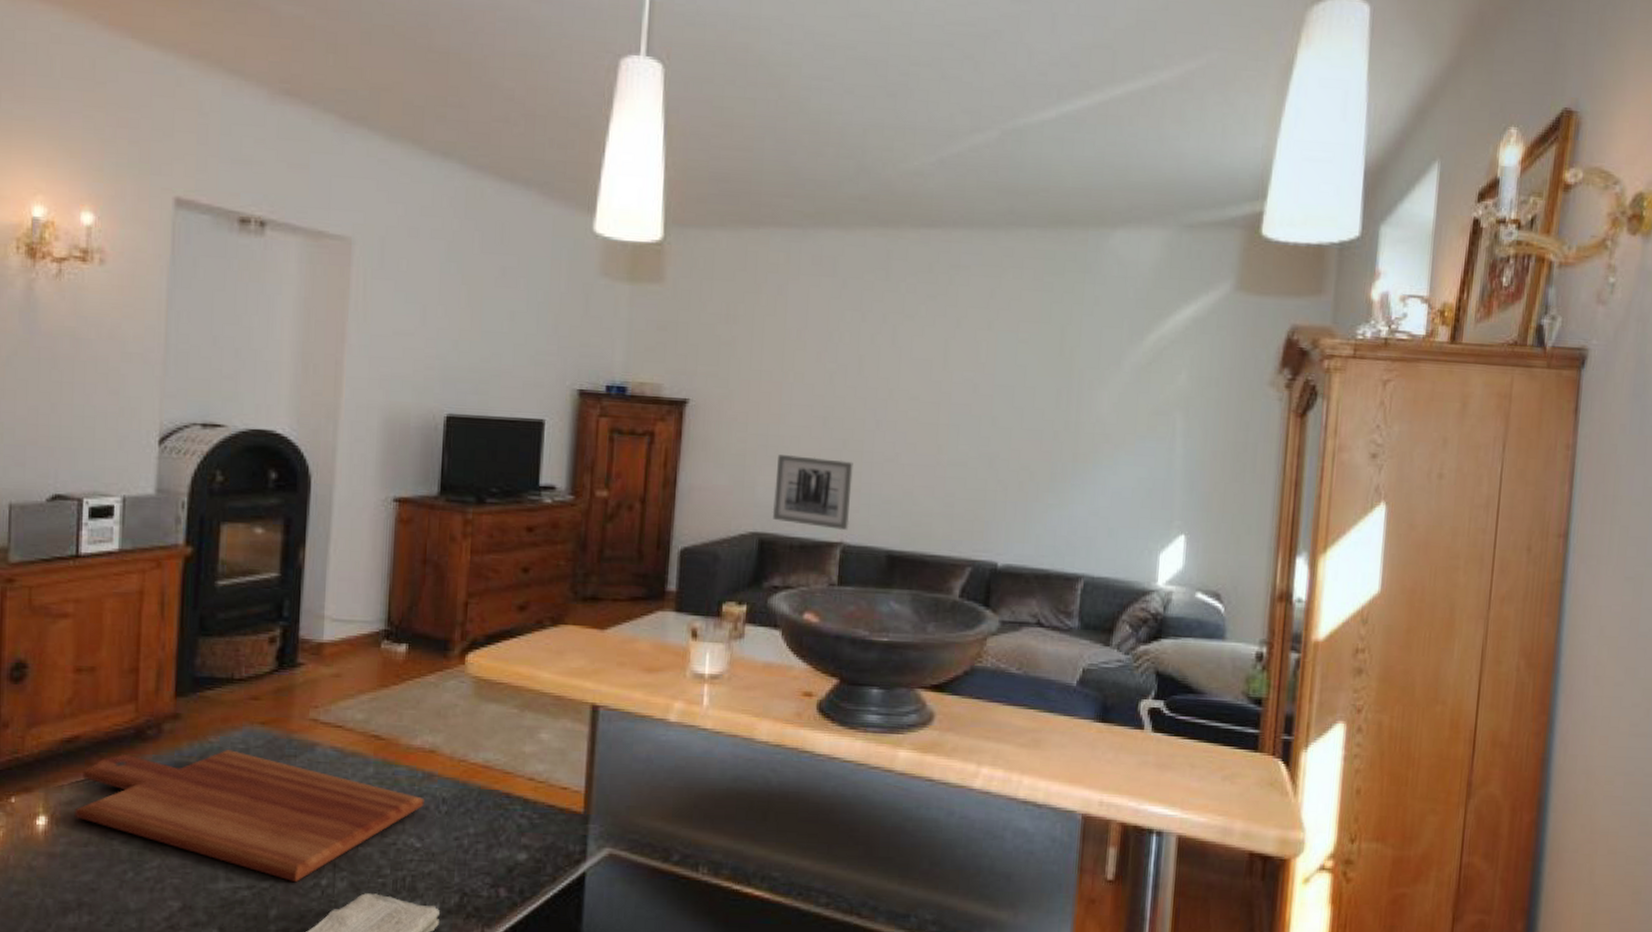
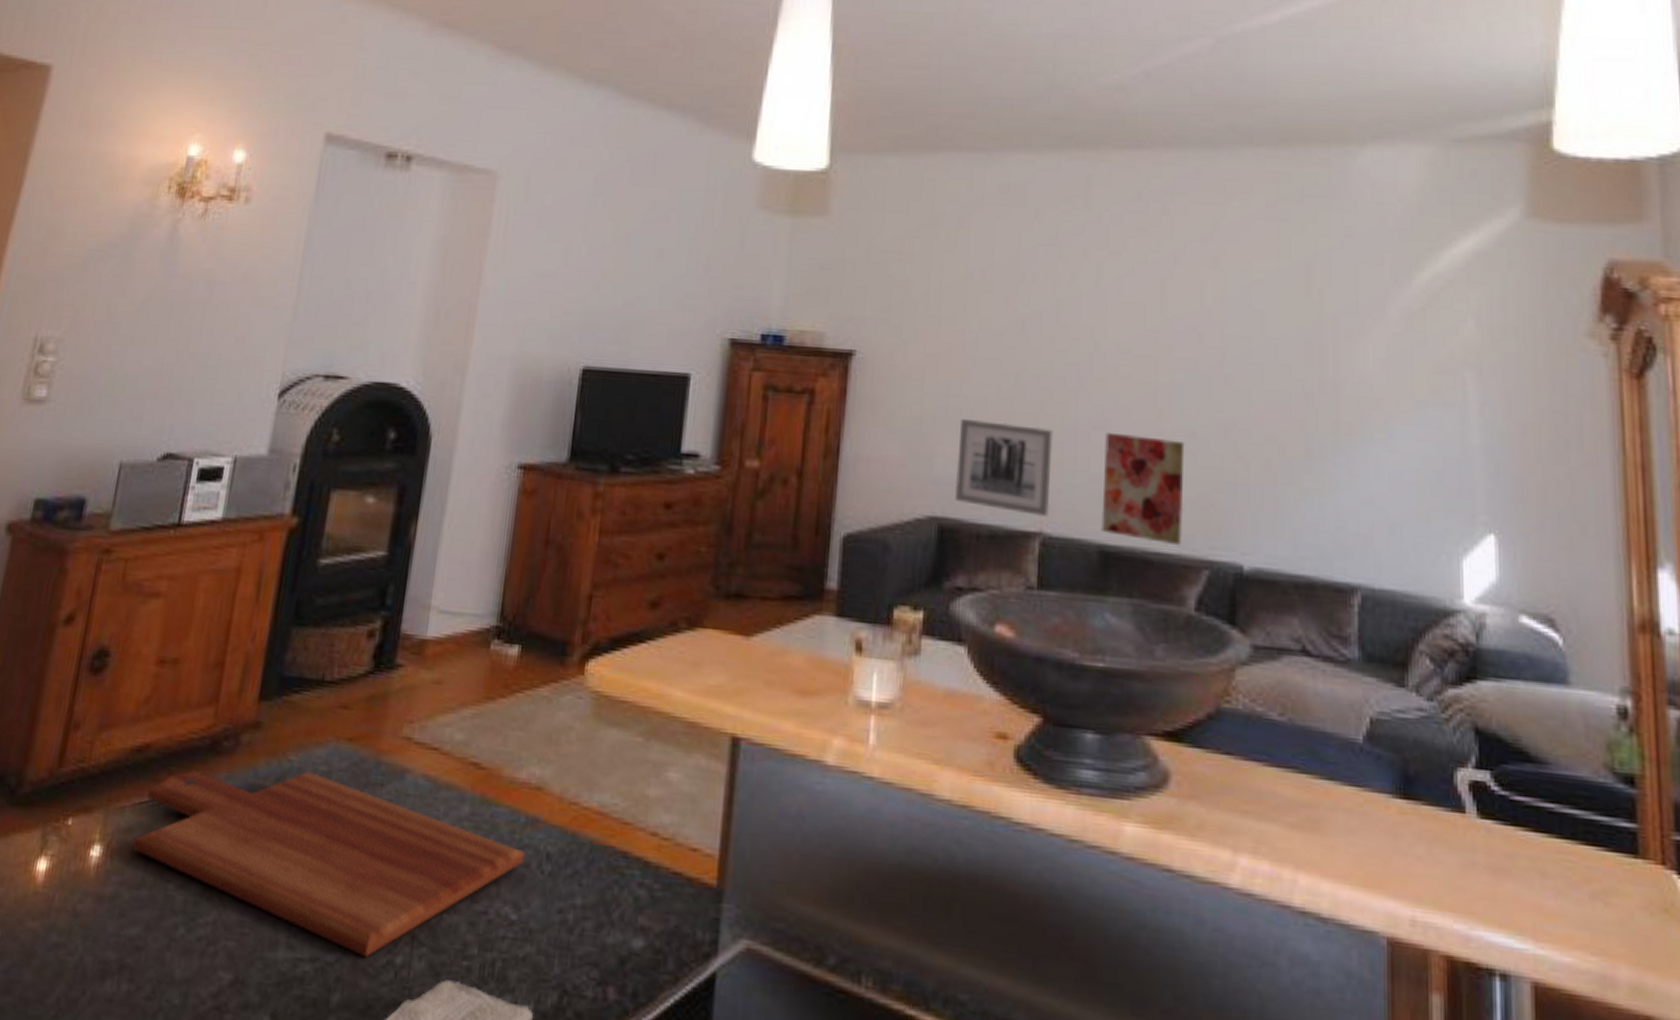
wall art: none [889,463,958,550] -> present [1101,432,1185,546]

